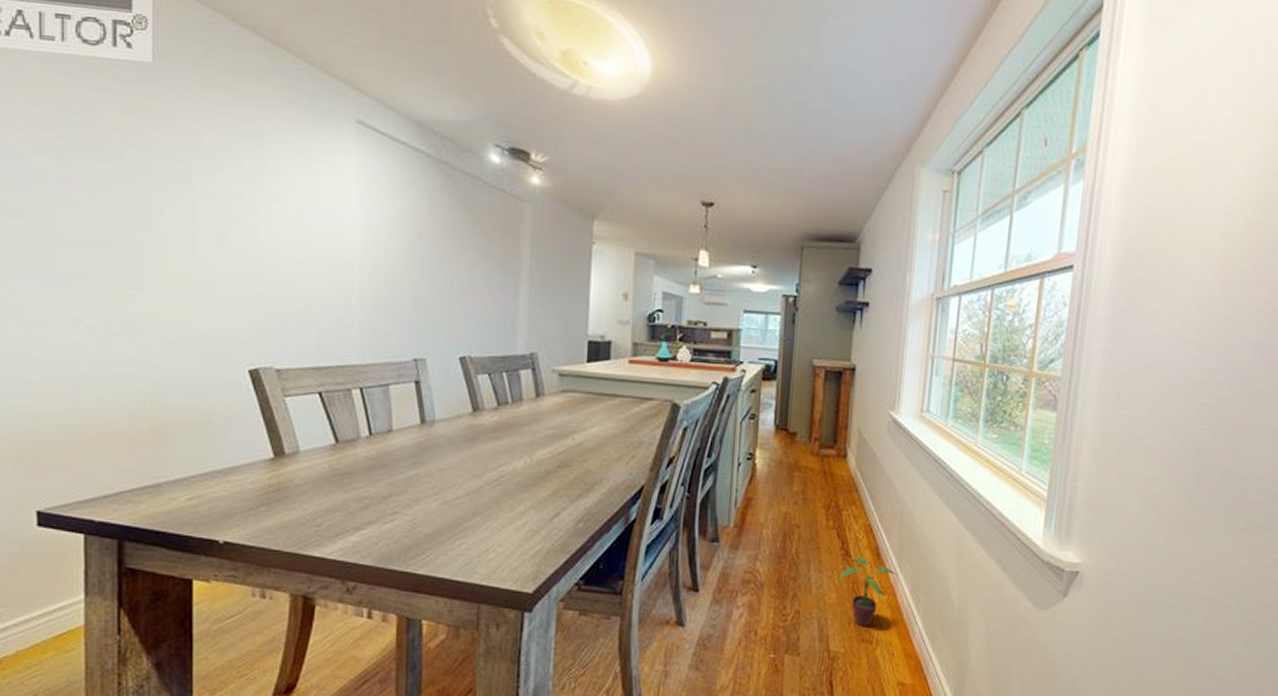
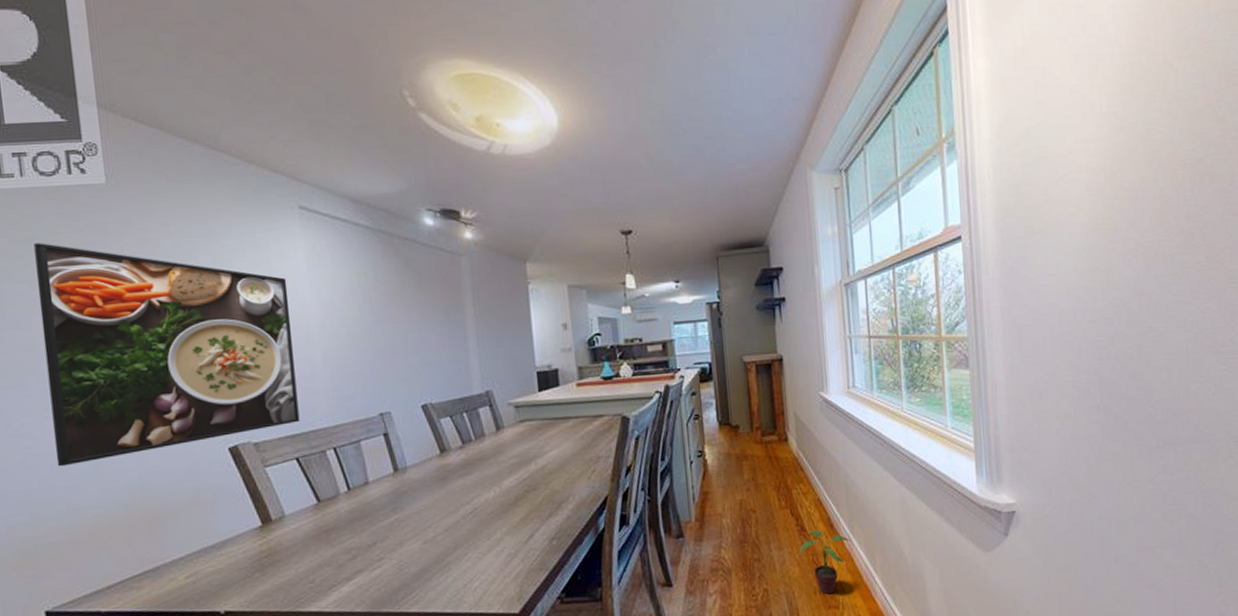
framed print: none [66,117,333,362] -> present [34,243,300,467]

